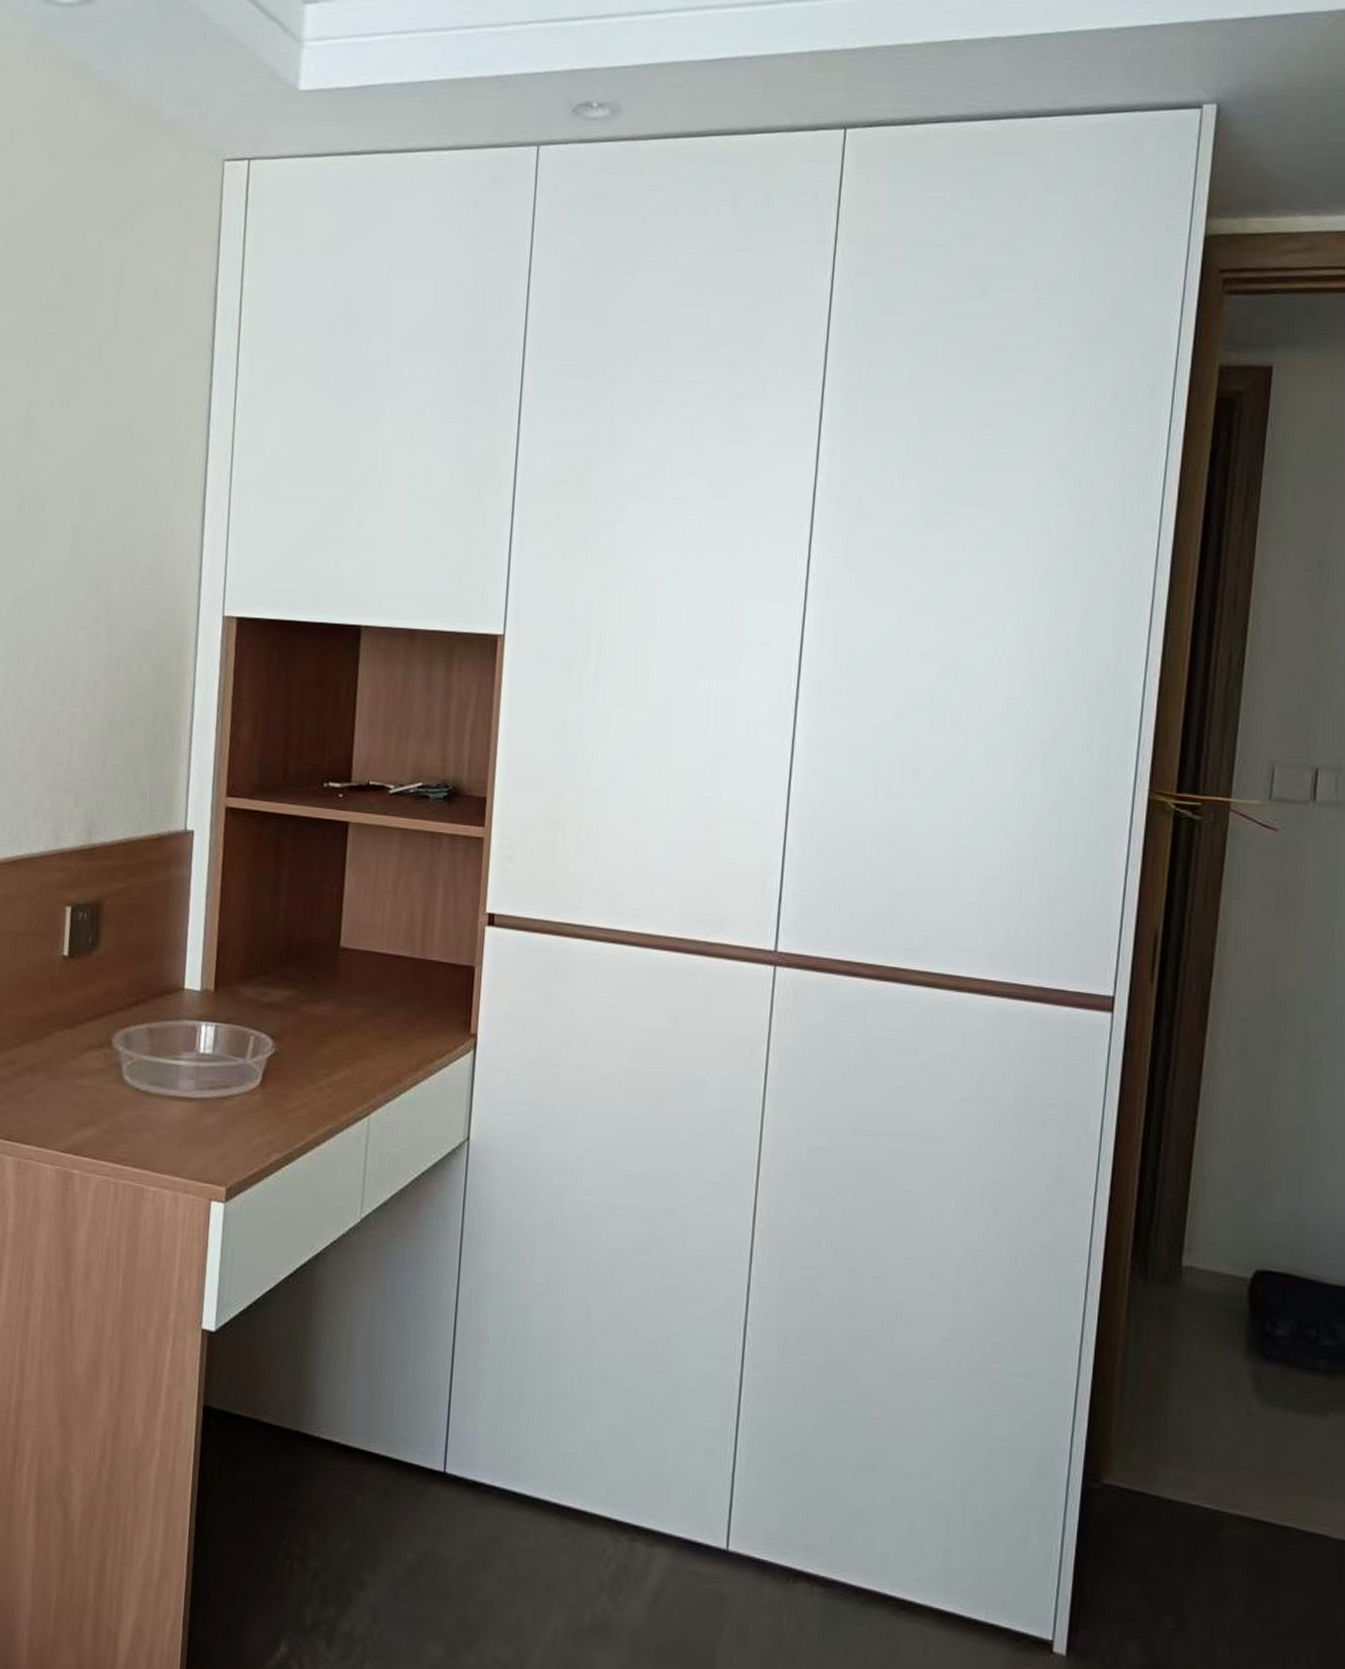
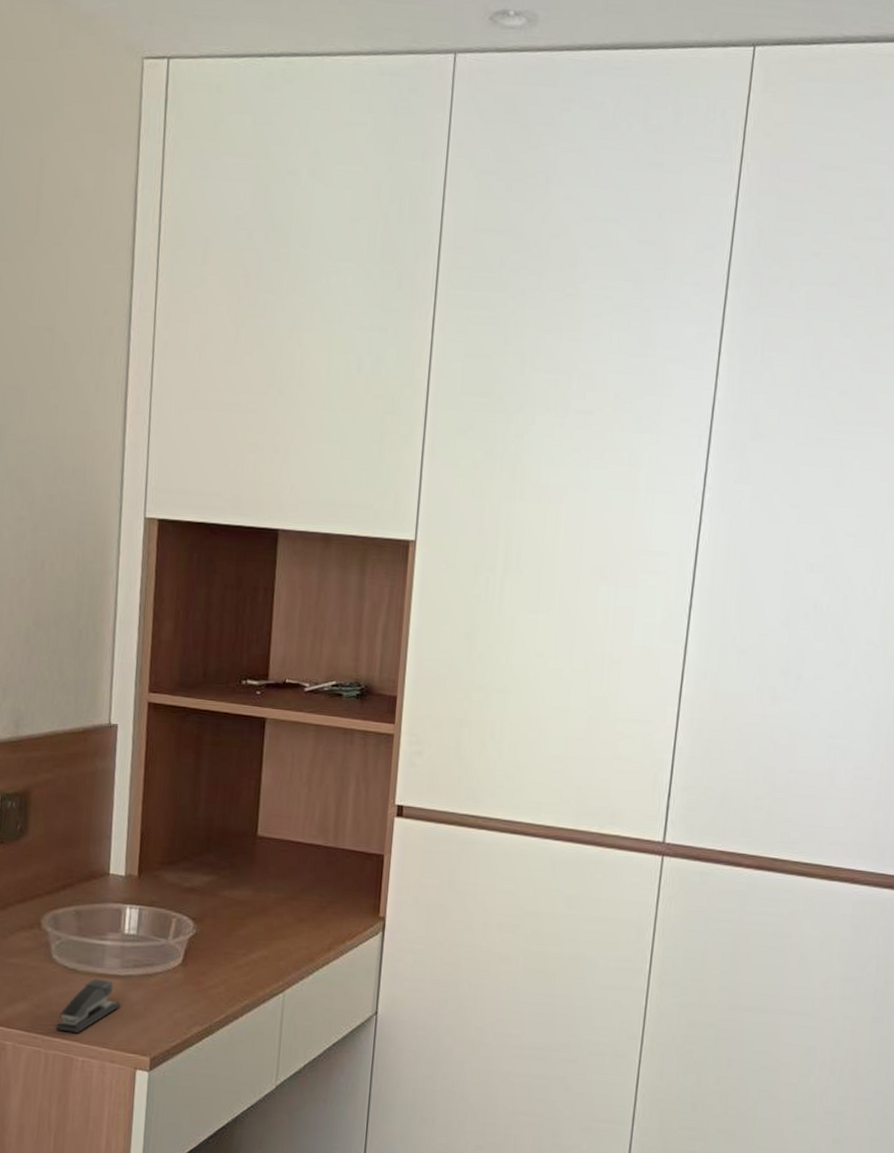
stapler: none [126,1101,196,1161] -> present [55,978,121,1033]

